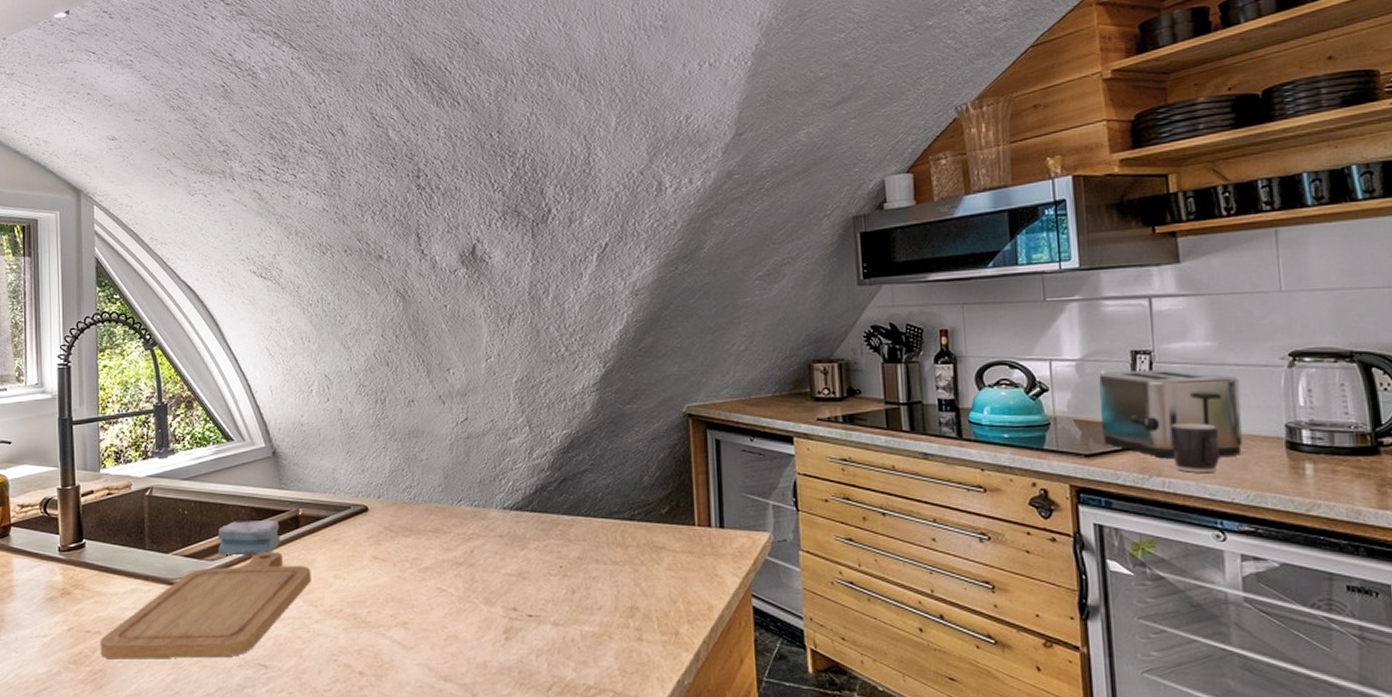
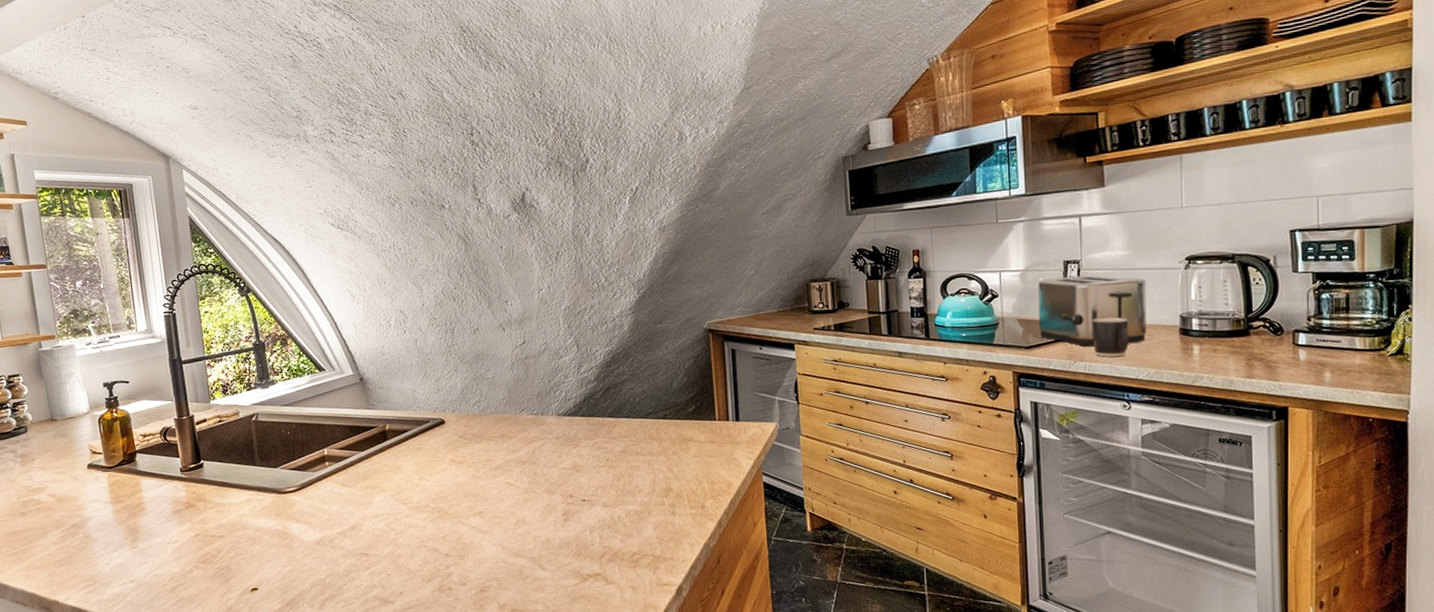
chopping board: present [100,552,312,658] -> none [223,461,401,557]
sponge: present [218,520,281,556] -> none [317,435,372,467]

